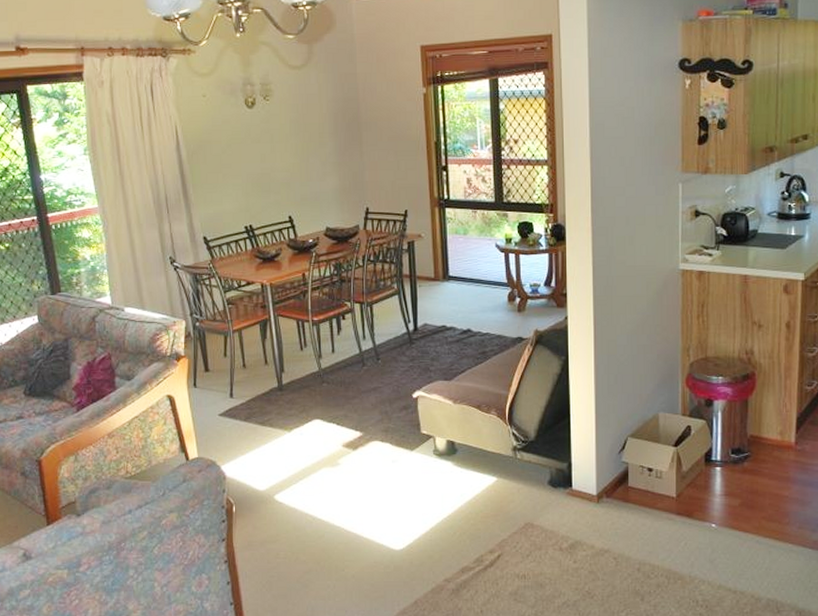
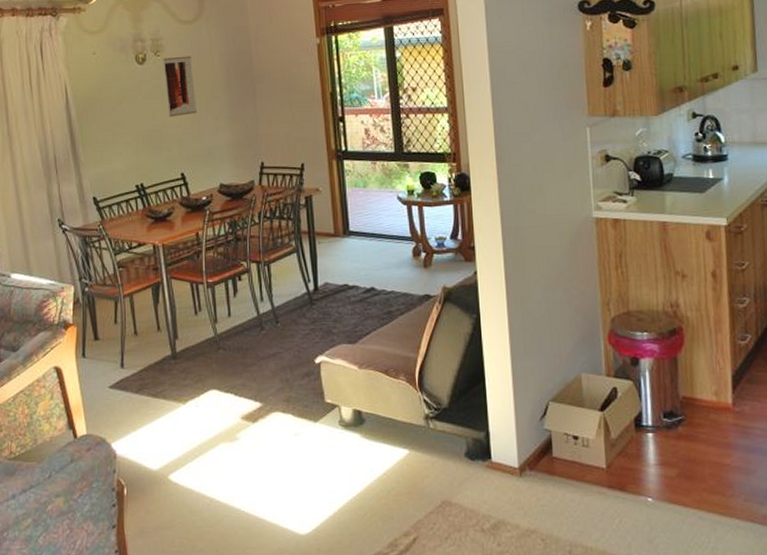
wall art: none [272,101,304,162] -> present [163,56,197,117]

